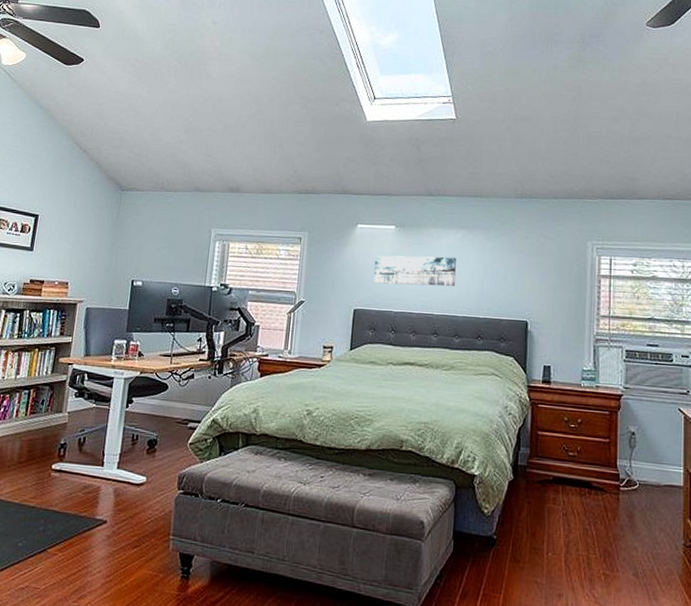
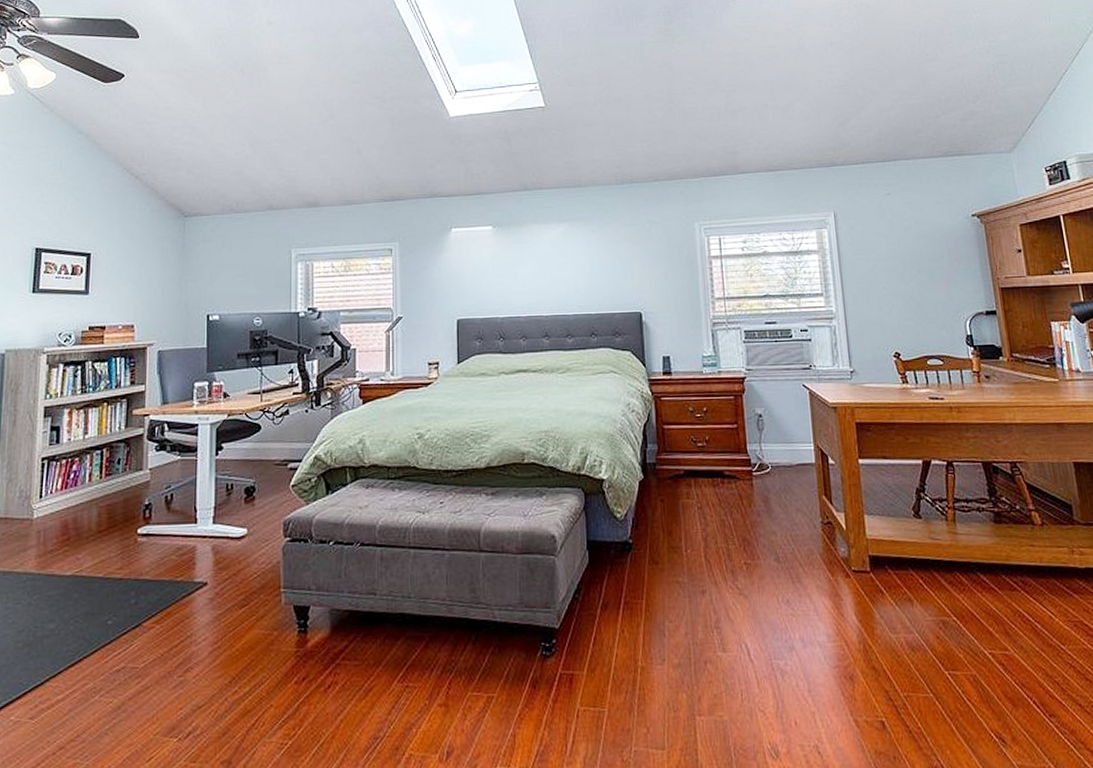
wall art: present [373,255,456,287] -> none [475,253,563,289]

